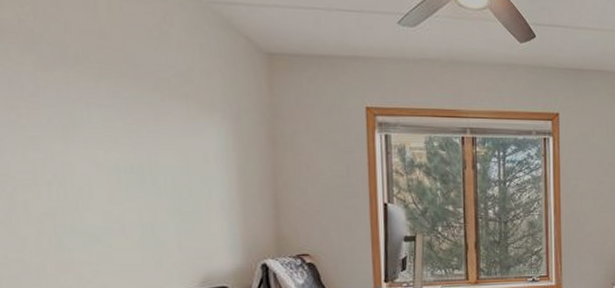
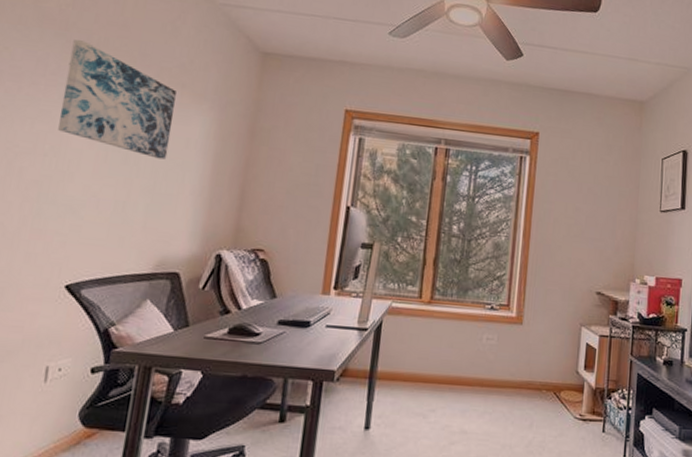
wall art: none [46,54,187,176] -> present [58,40,176,160]

